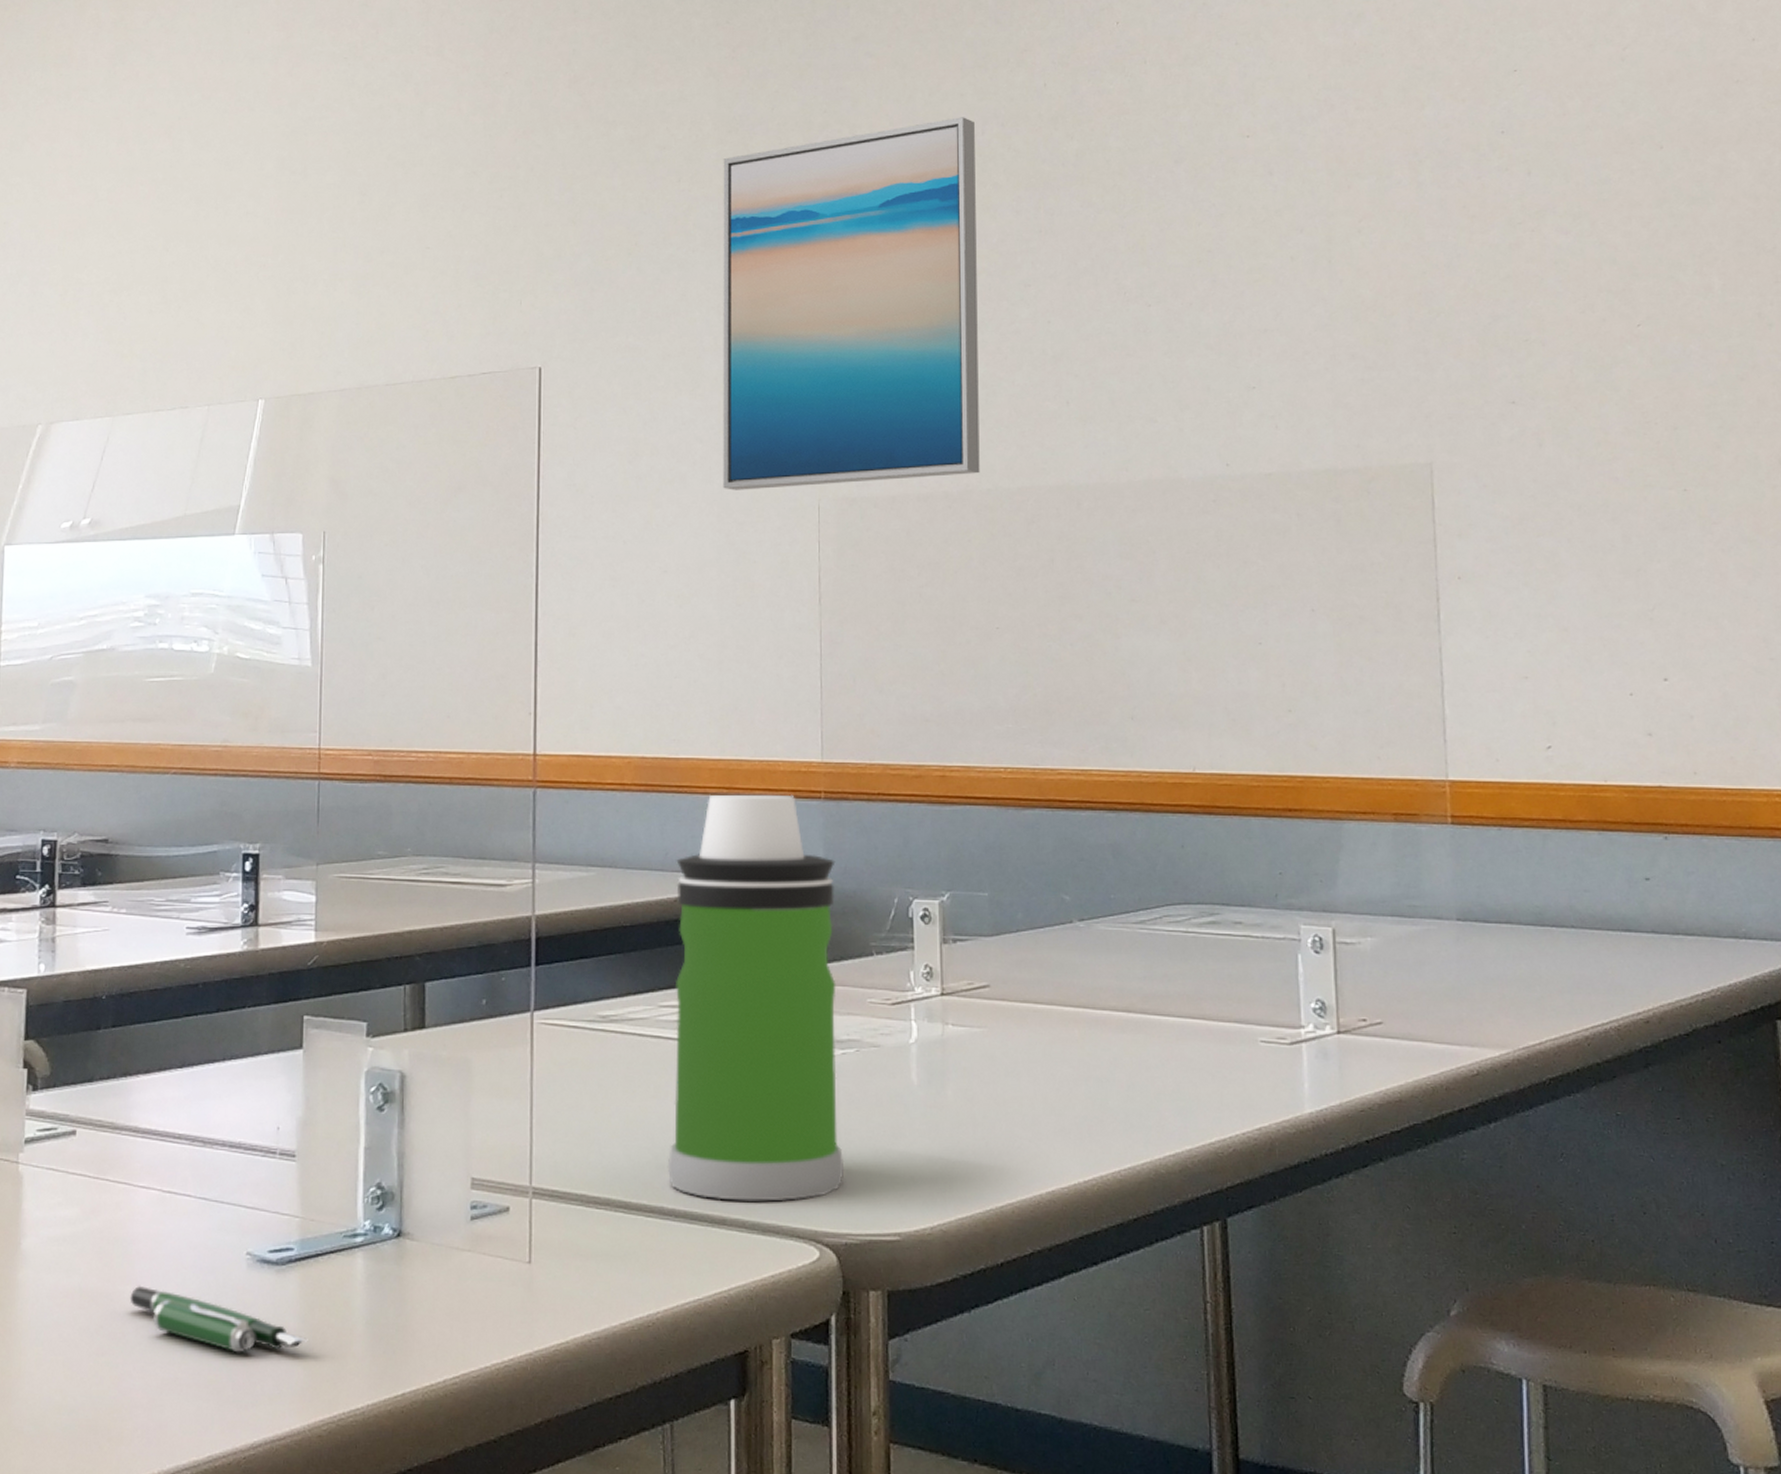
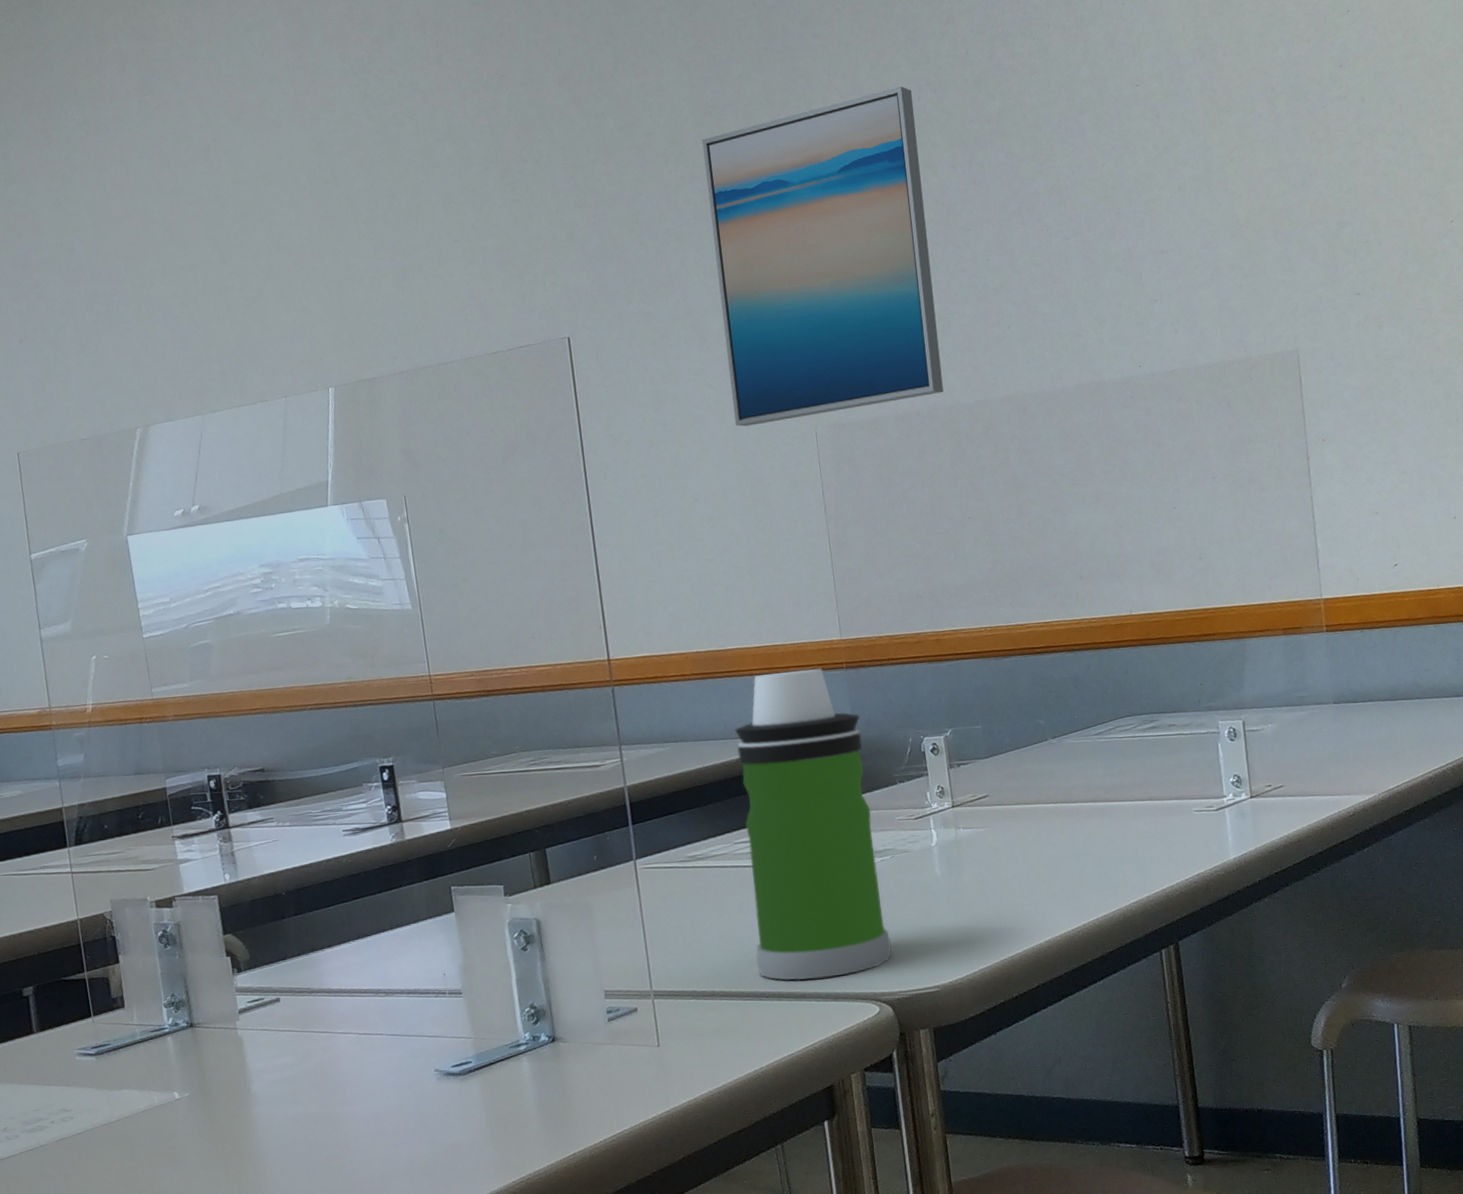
pen: present [130,1285,308,1353] -> none [346,1105,494,1144]

